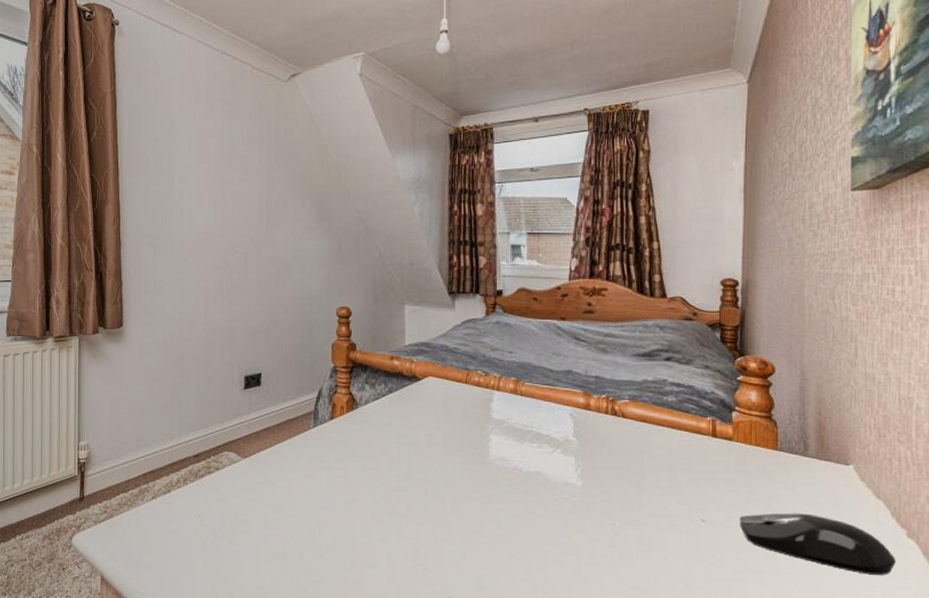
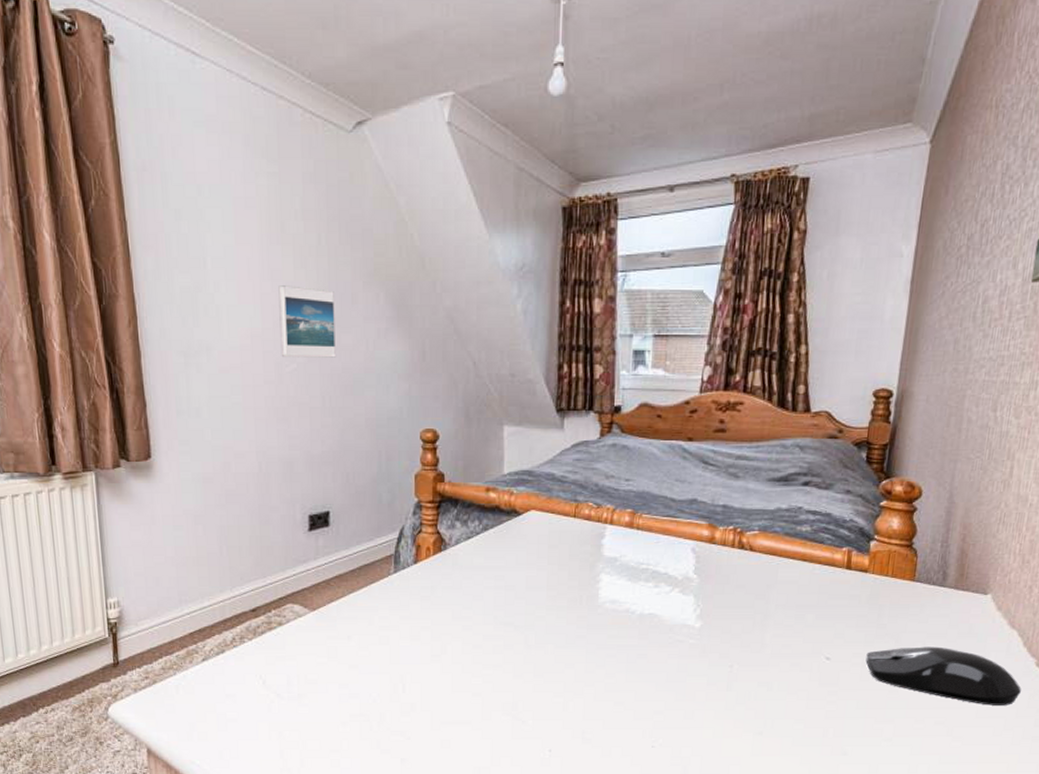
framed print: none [228,194,271,249] -> present [278,285,336,358]

